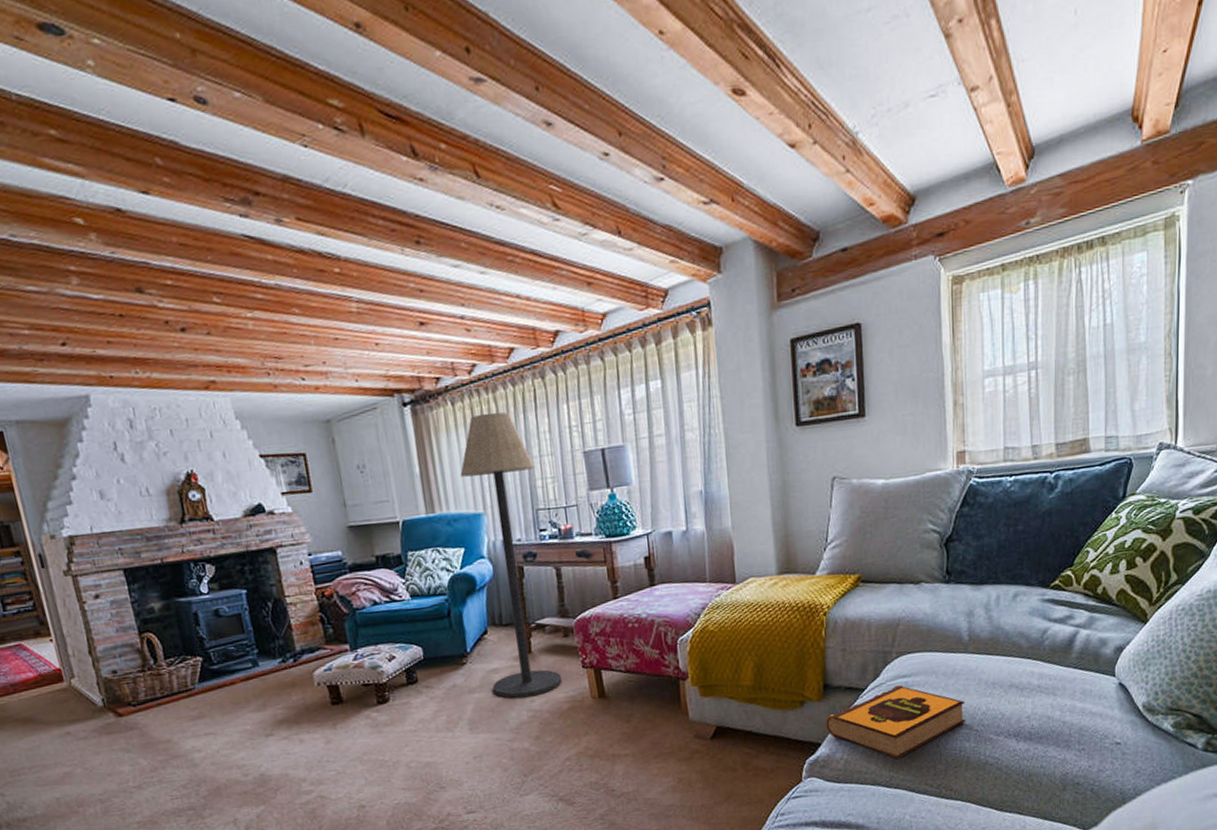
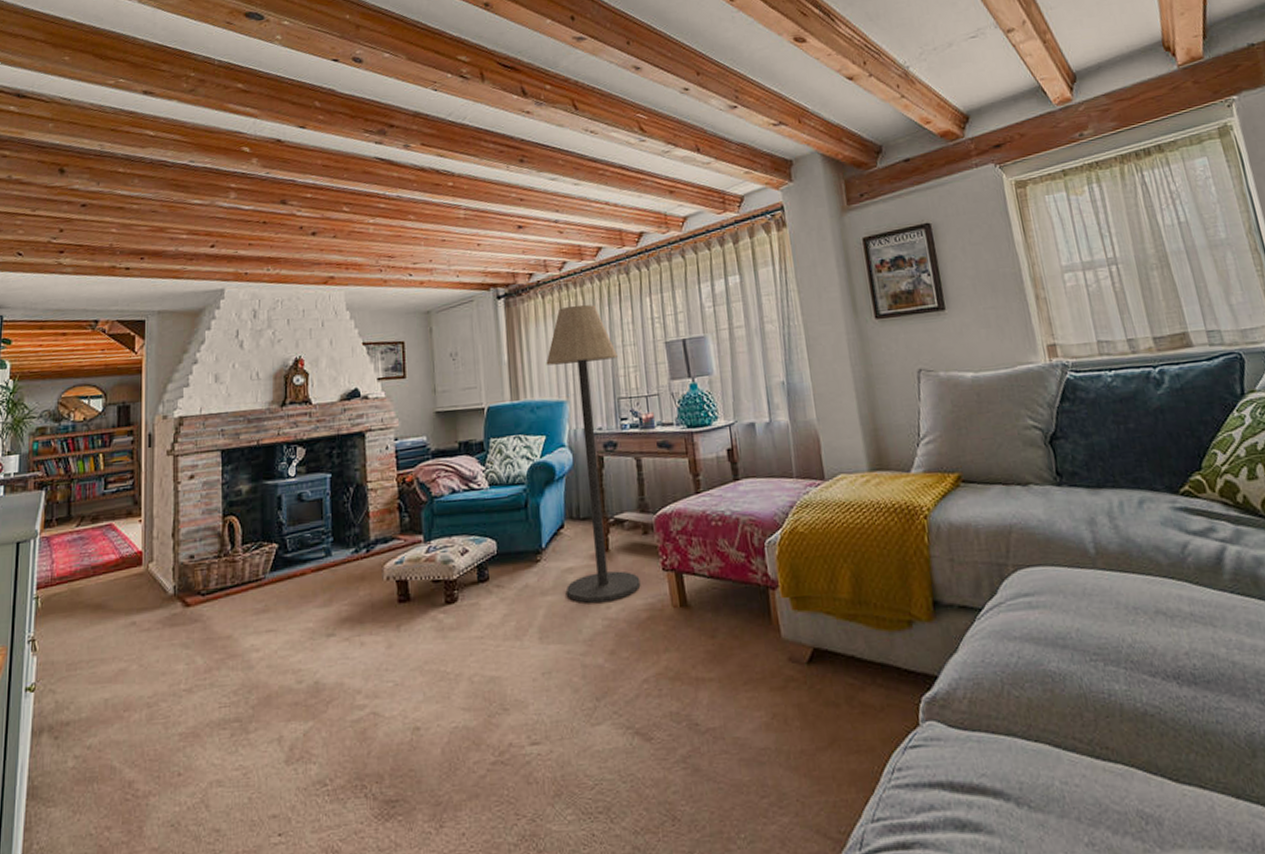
hardback book: present [826,685,966,760] -> none [940,605,1110,702]

